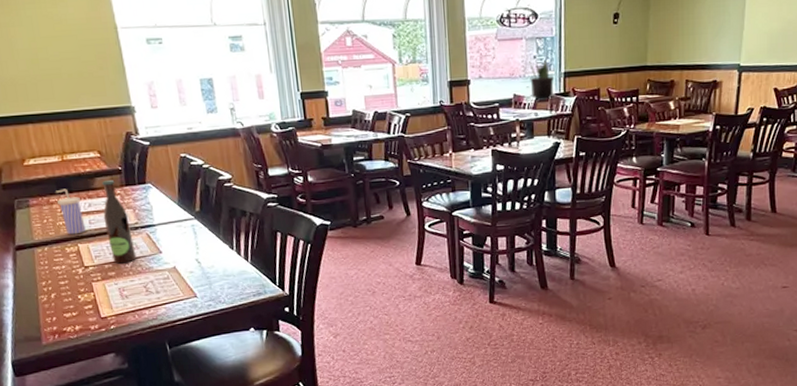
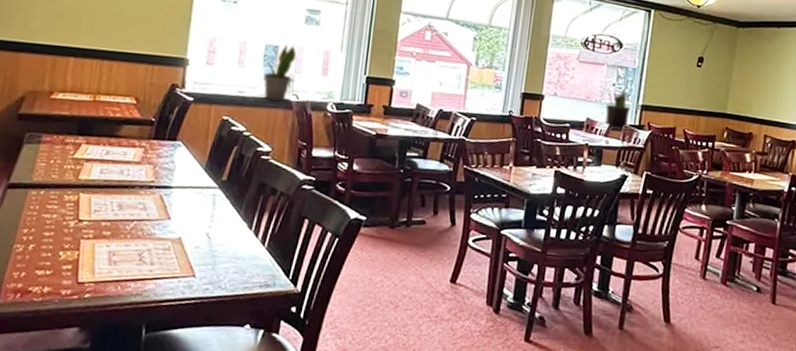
beverage cup: present [56,189,86,235] -> none [71,130,99,182]
bottle: present [101,179,137,264] -> none [113,129,146,224]
potted plant: none [205,75,233,132] -> present [263,44,297,102]

